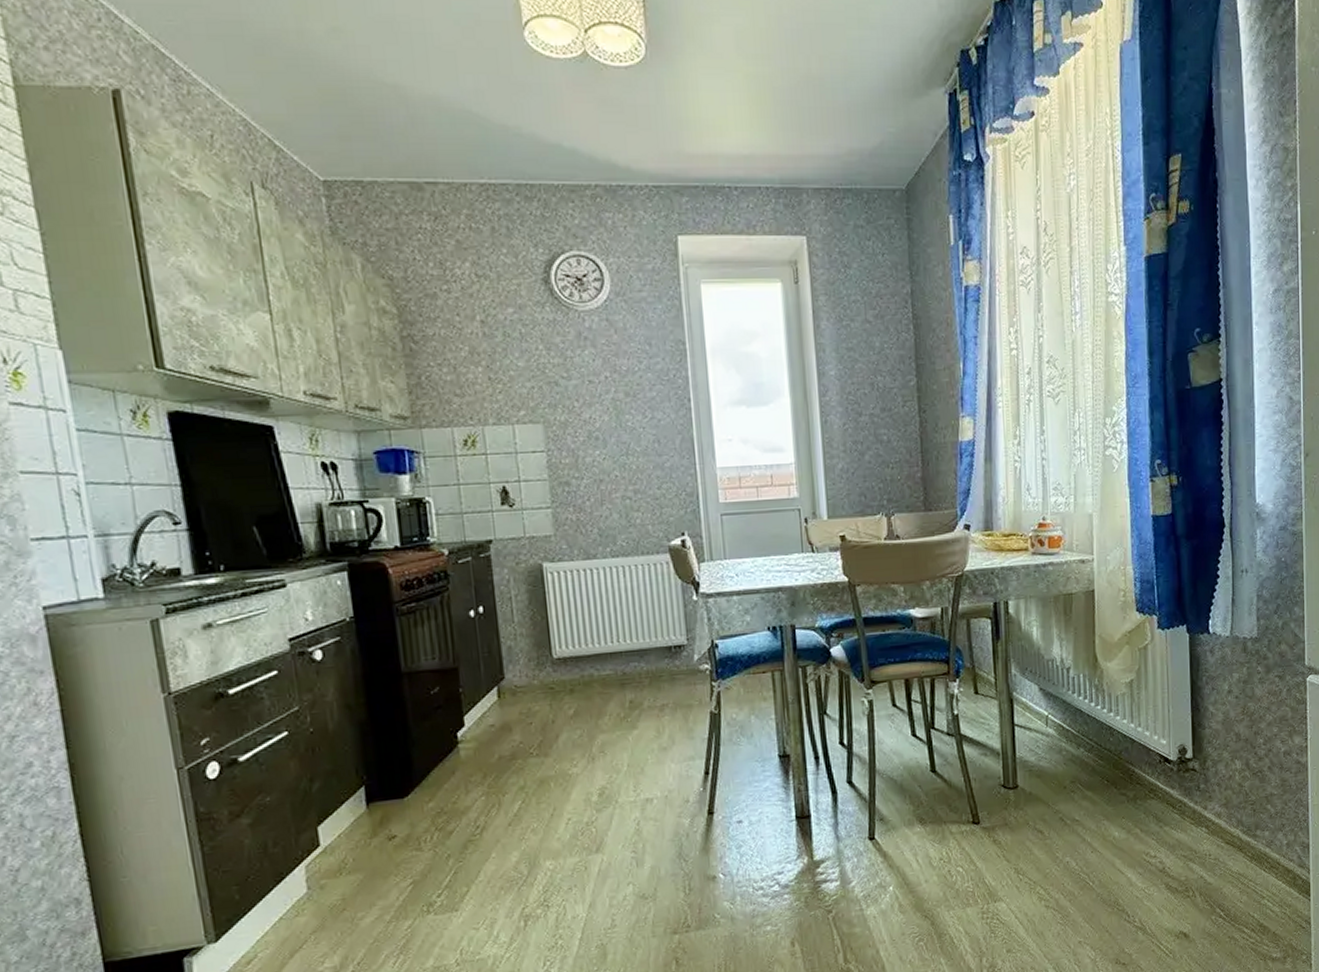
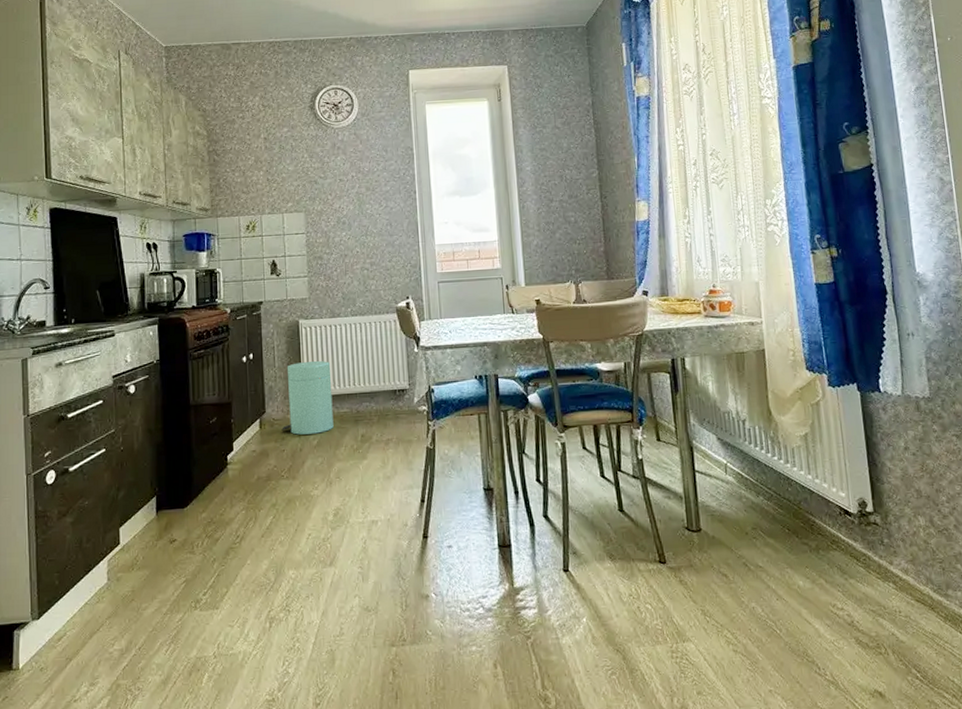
trash can: none [526,613,594,704] -> present [281,361,334,435]

